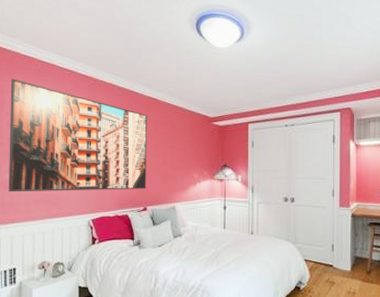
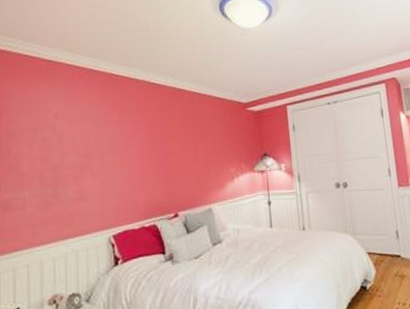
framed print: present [9,78,148,192] -> none [9,82,176,214]

